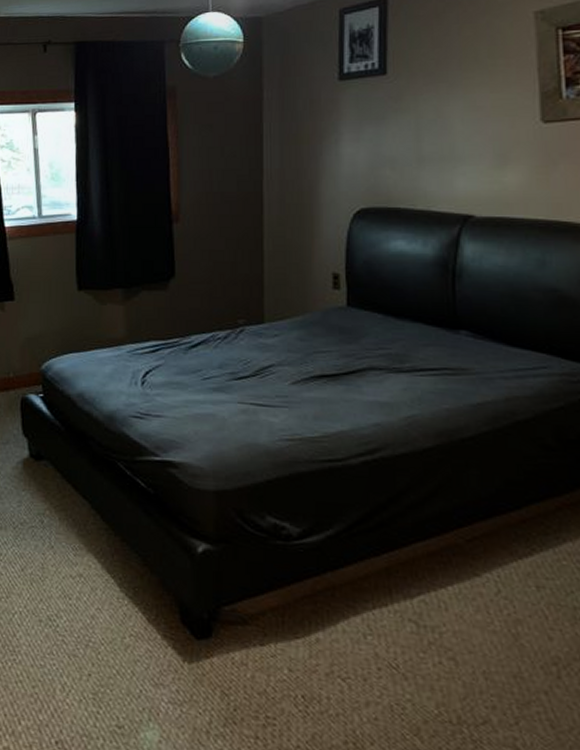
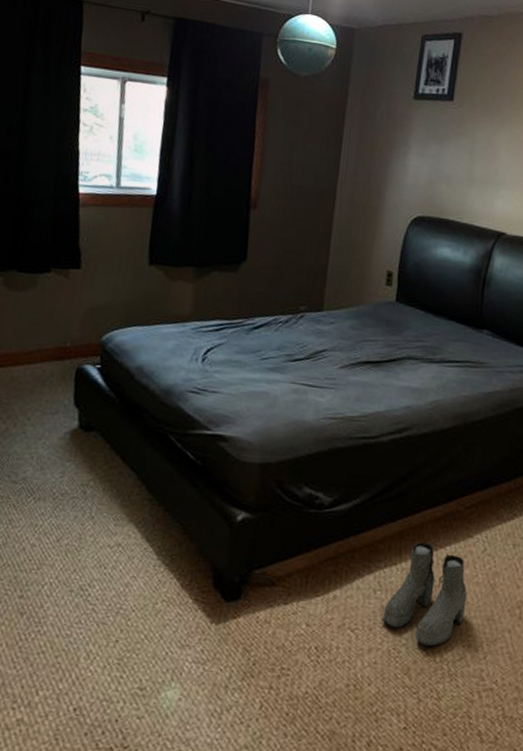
boots: none [378,579,483,705] -> present [383,541,467,646]

